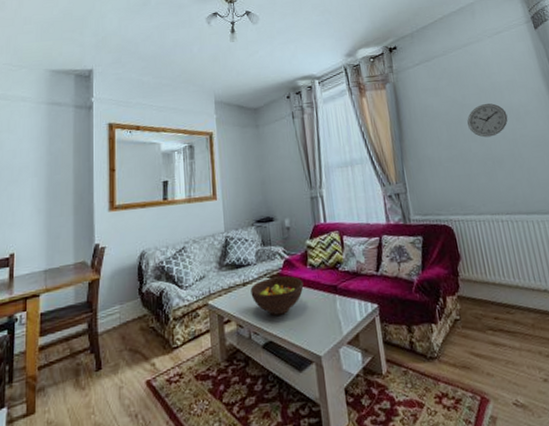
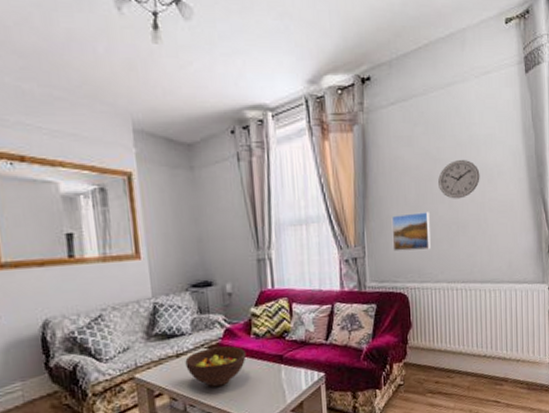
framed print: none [427,150,469,187] -> present [391,212,431,252]

